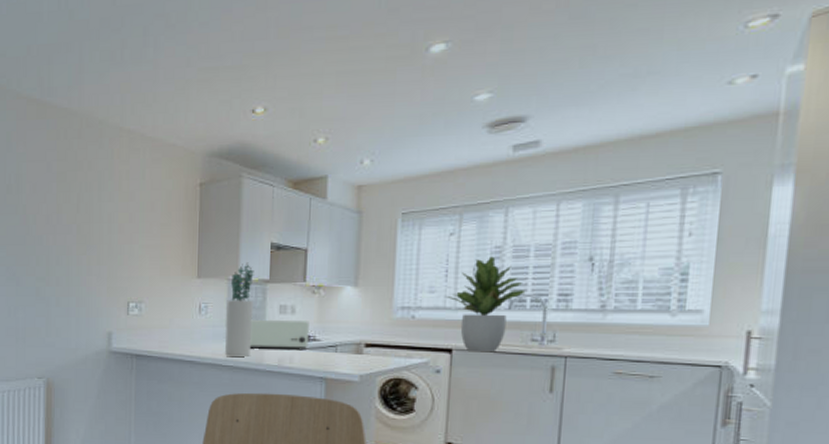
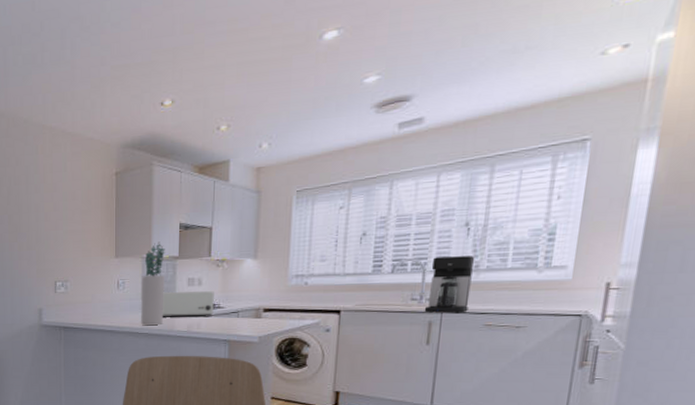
potted plant: present [446,256,526,353] -> none [336,226,407,312]
coffee maker: none [546,294,600,359] -> present [424,256,474,314]

